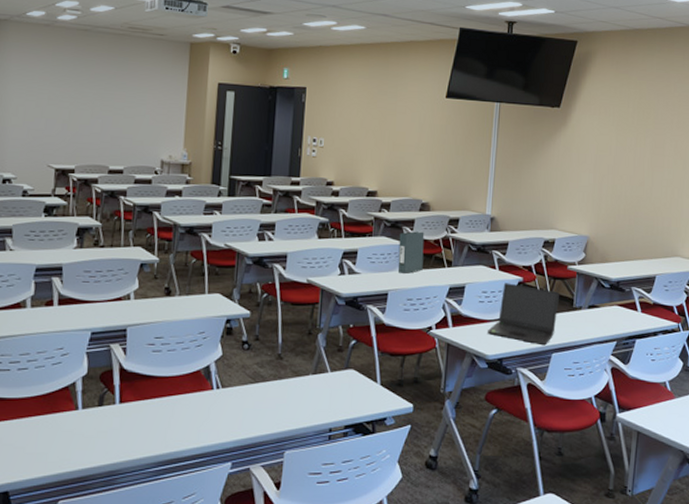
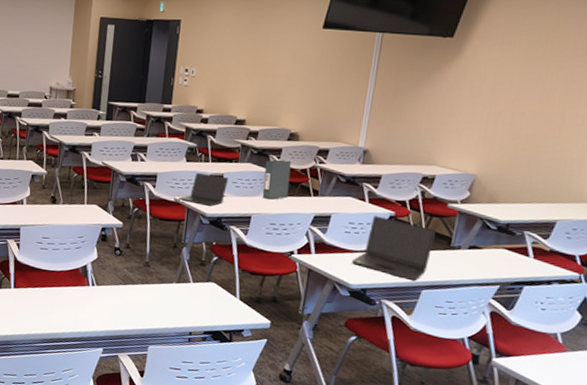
laptop: none [310,249,362,285] -> present [178,172,228,206]

